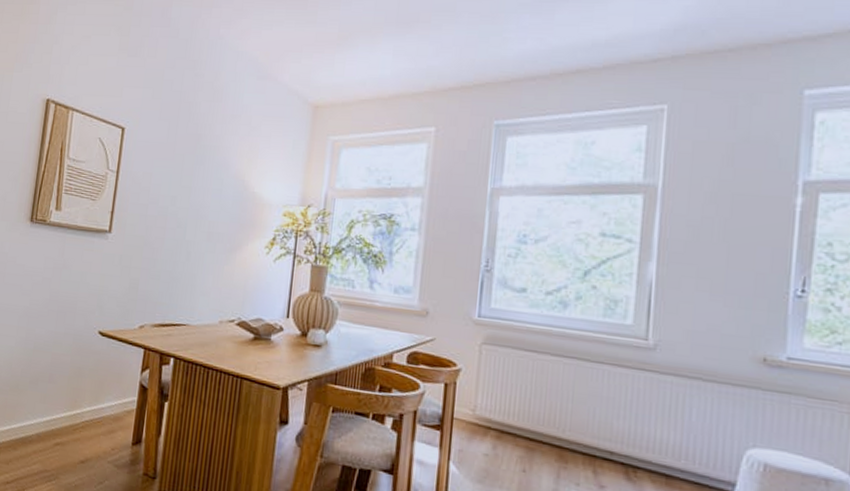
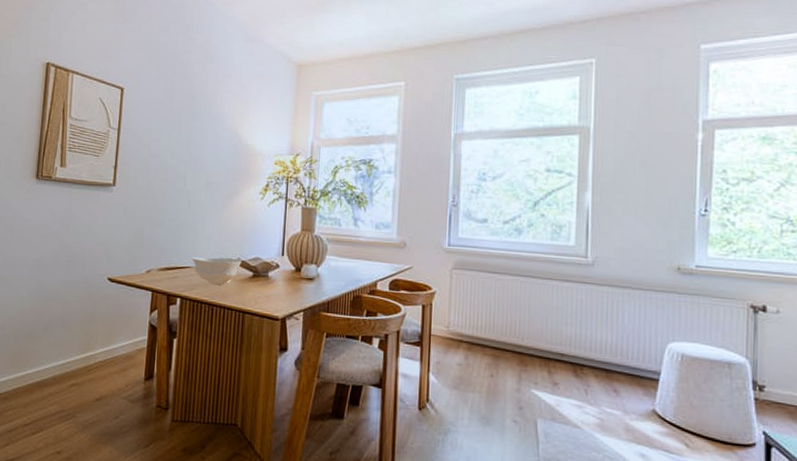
bowl: none [188,313,243,346] -> present [192,256,242,285]

